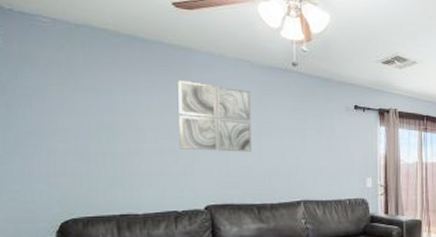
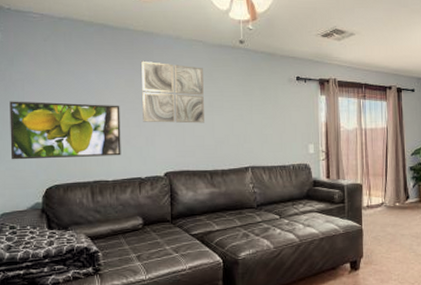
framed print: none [12,120,154,189] -> present [9,101,121,160]

